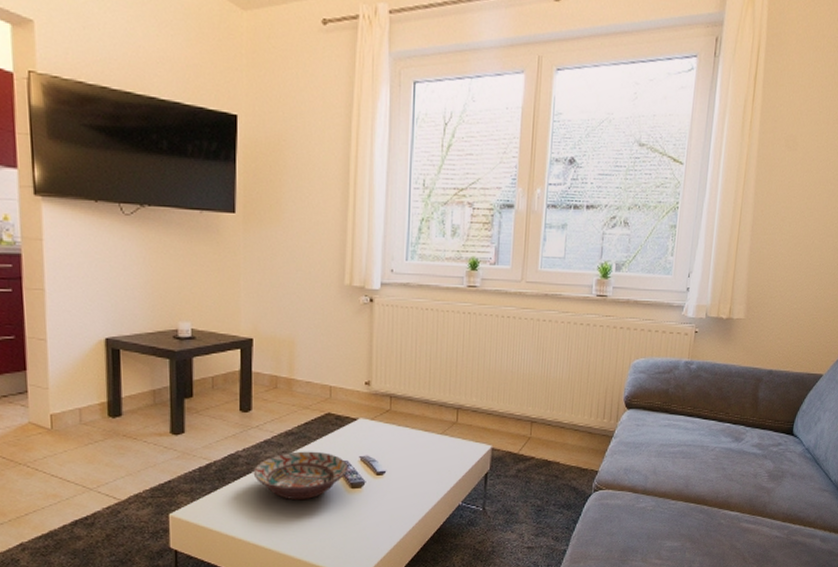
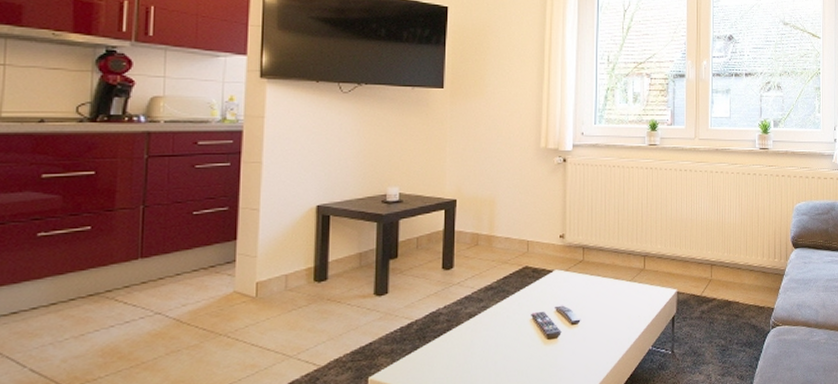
decorative bowl: present [253,451,349,501] -> none [453,304,545,355]

